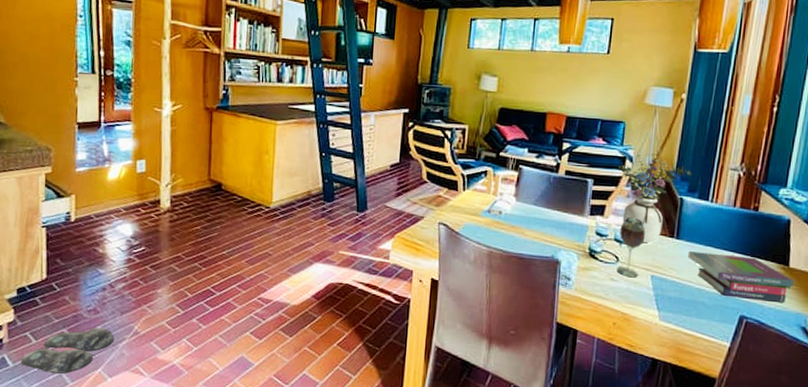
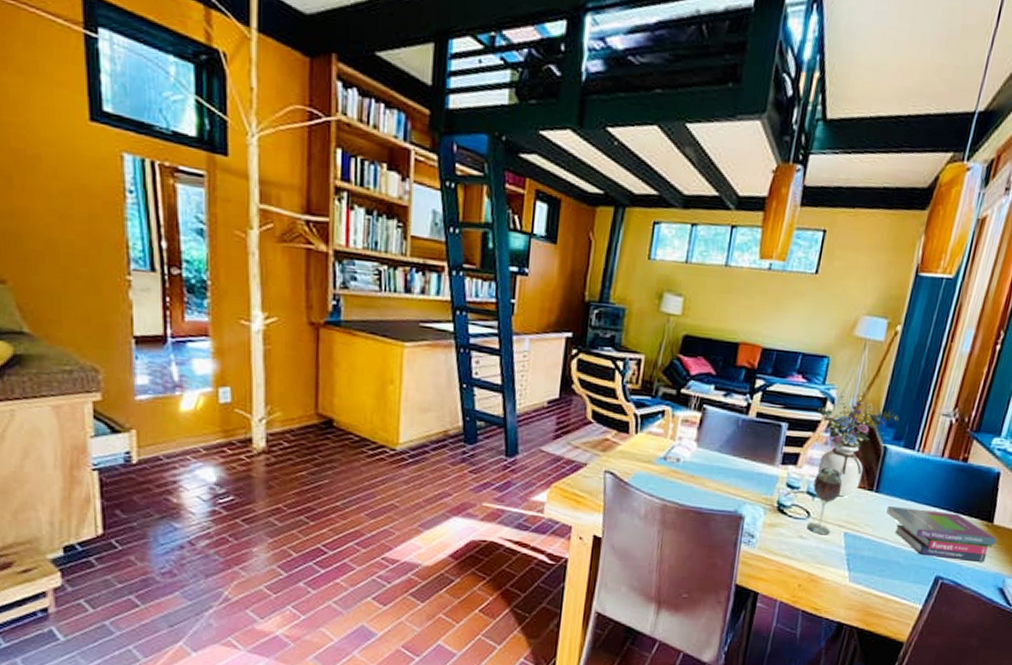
slippers: present [21,328,114,375] -> none [75,594,198,649]

